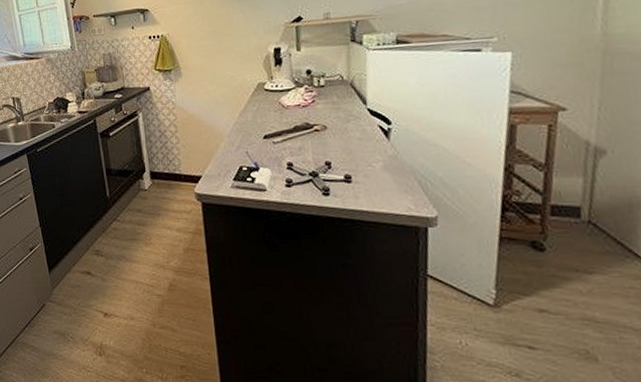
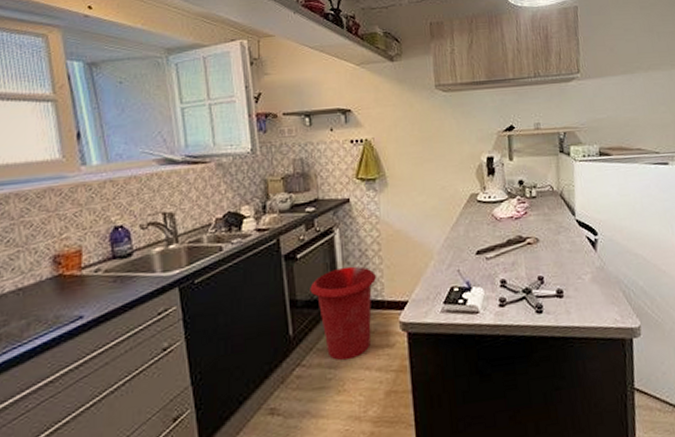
waste bin: none [121,144,174,220] -> present [310,266,376,361]

